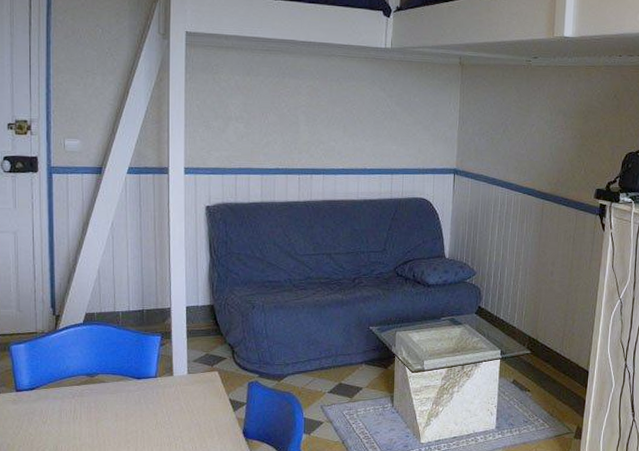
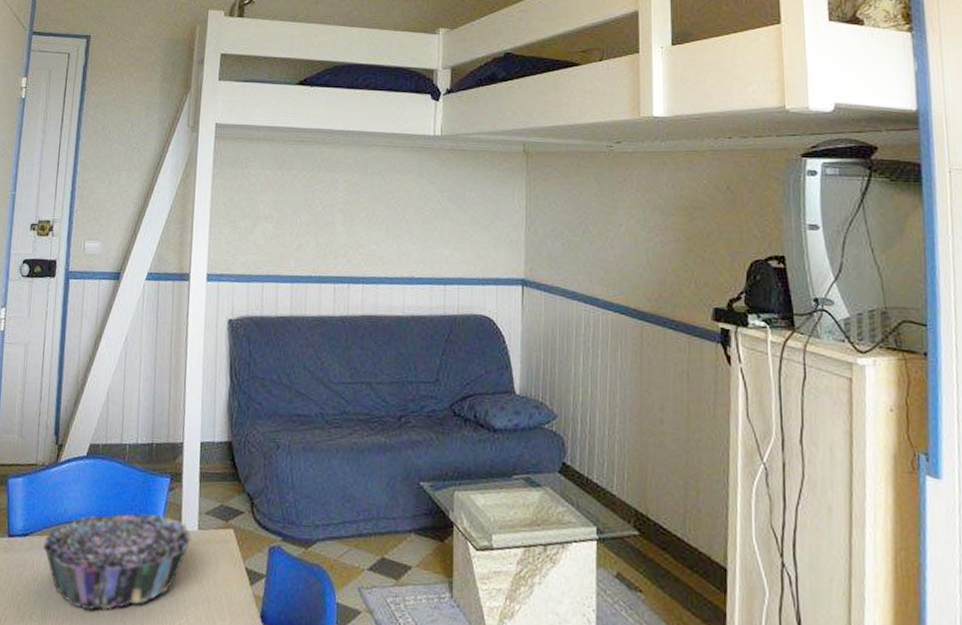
decorative bowl: none [50,365,183,442] -> present [43,514,193,611]

